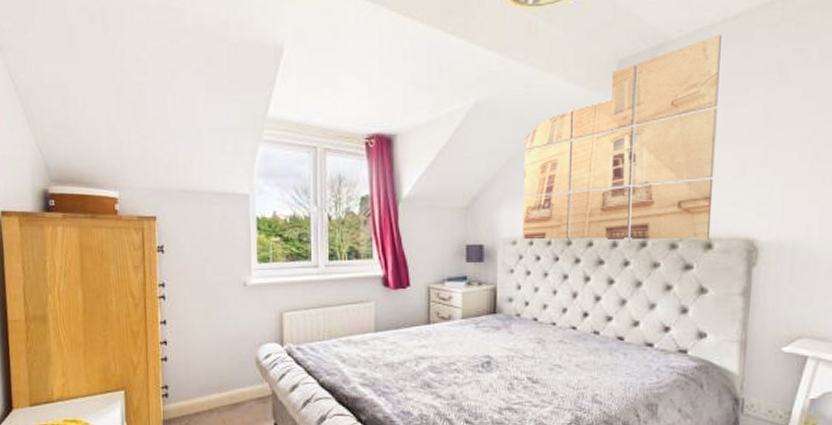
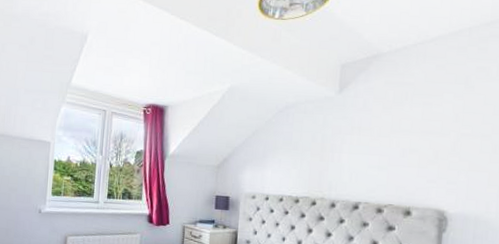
wall art: present [521,34,722,242] -> none [259,51,422,208]

